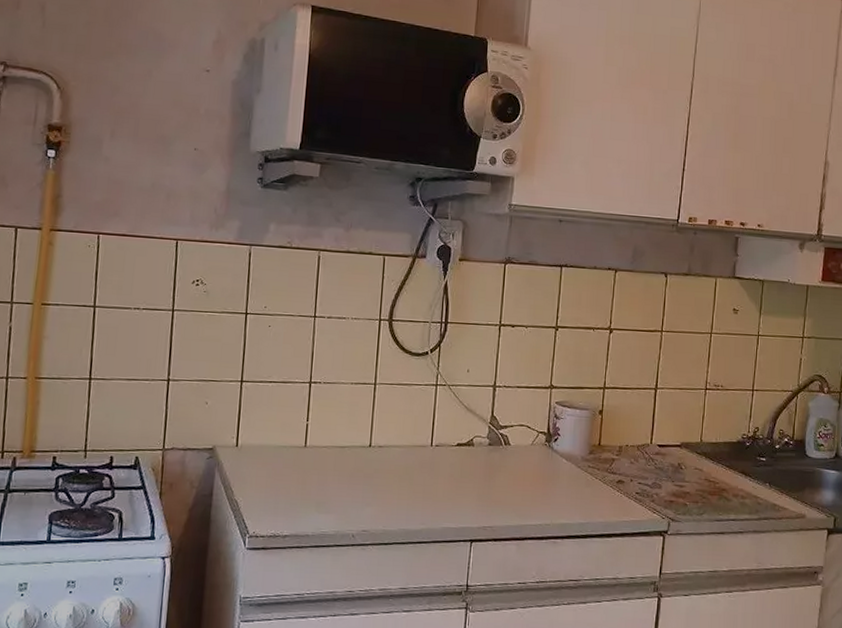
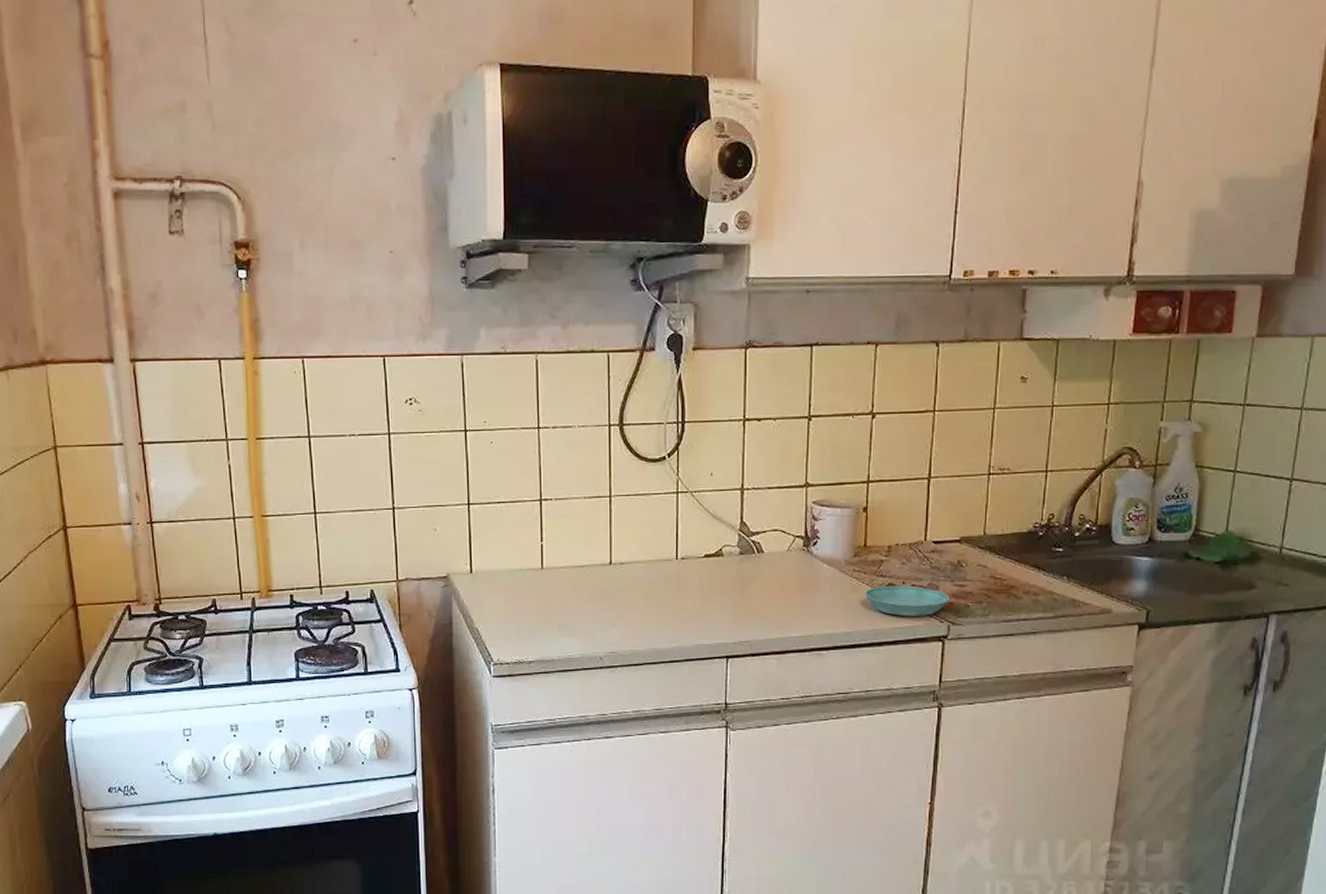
saucer: none [598,482,670,512] -> present [865,586,950,616]

